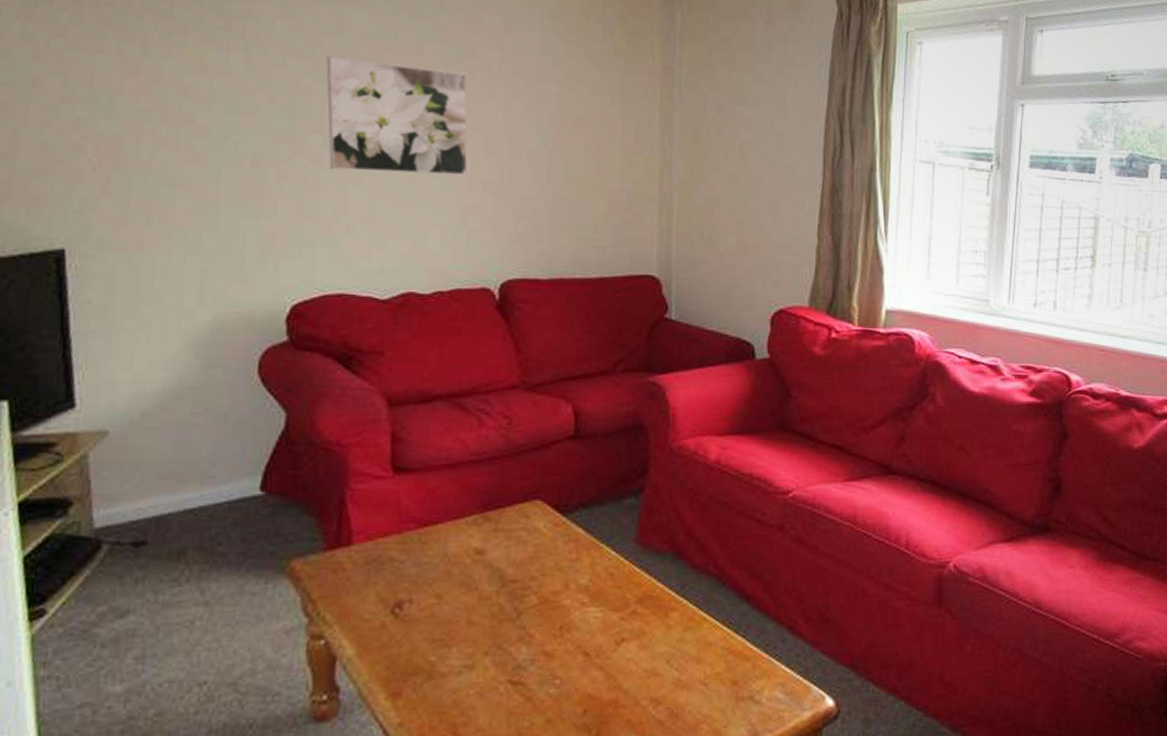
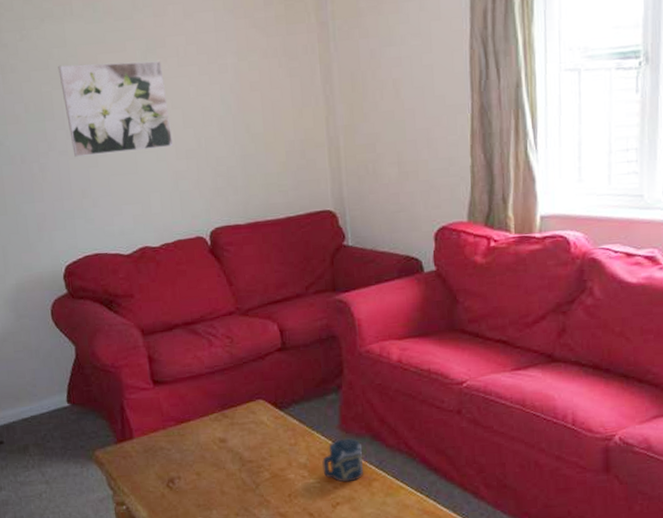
cup: none [608,555,662,612] -> present [322,438,363,483]

